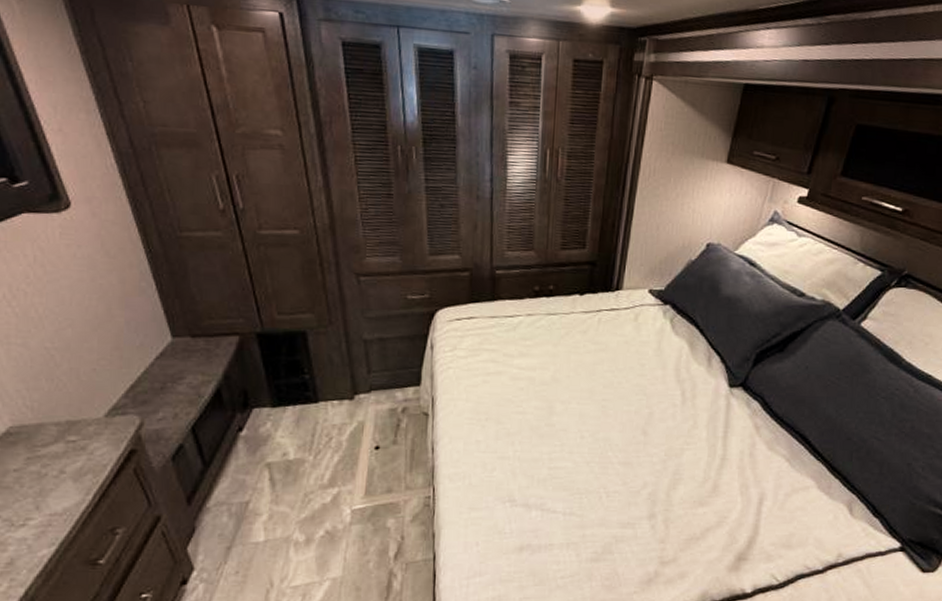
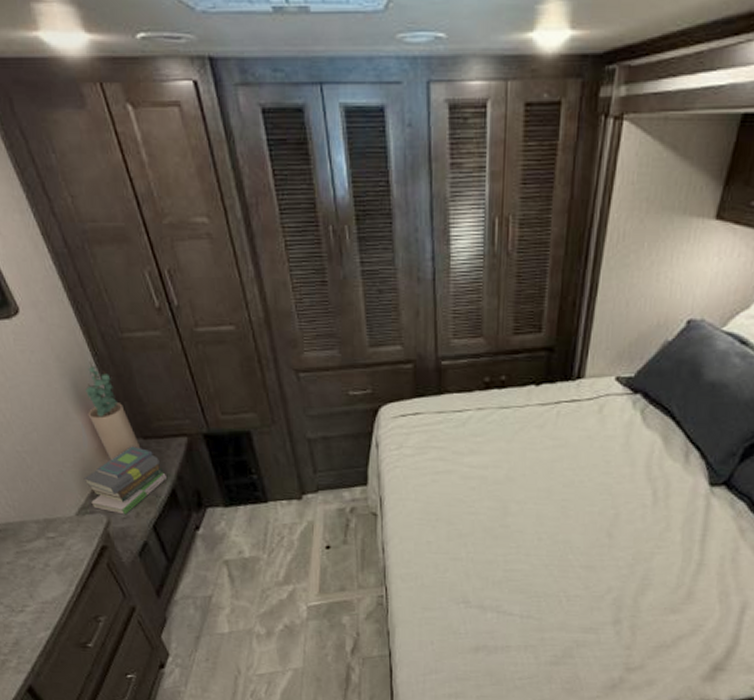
books: none [119,344,212,416] -> present [83,446,166,515]
vase: none [133,258,188,358] -> present [85,361,141,460]

